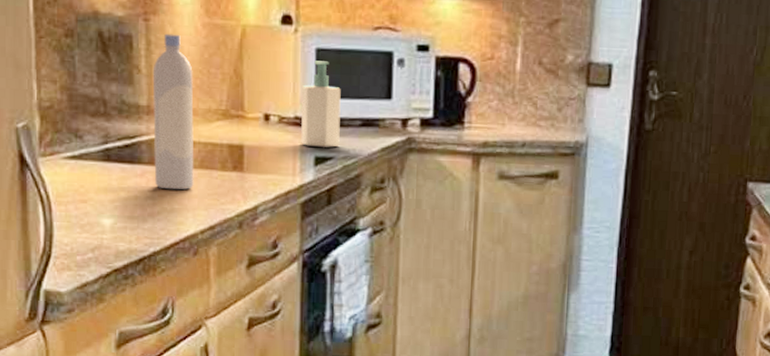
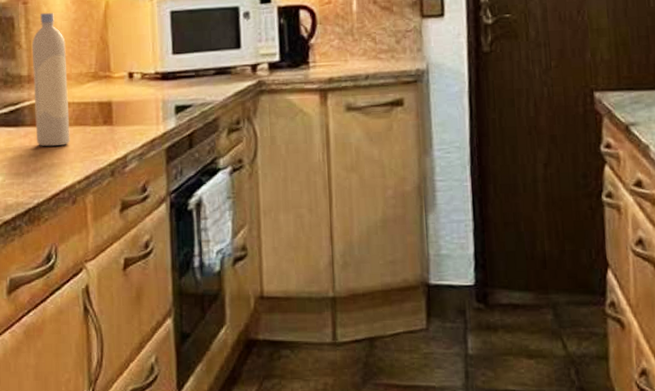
soap bottle: present [301,61,341,147] -> none [160,21,197,97]

